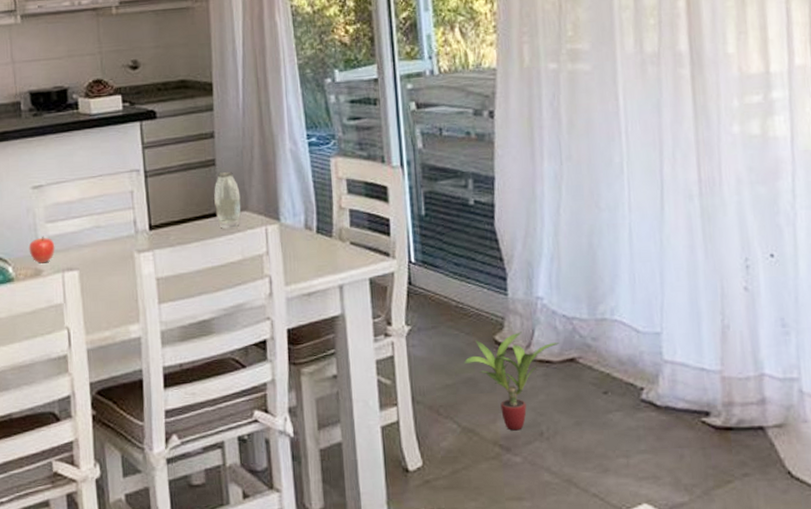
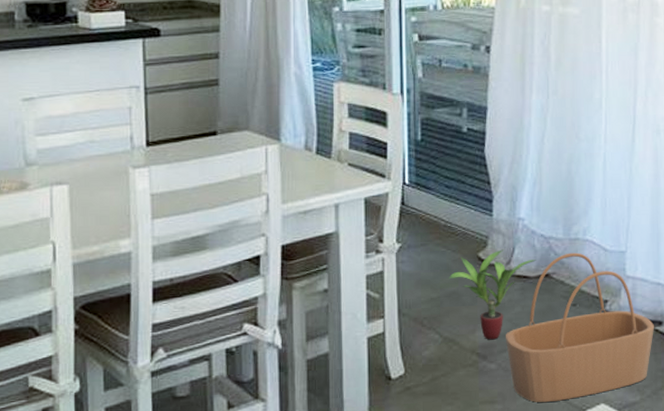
fruit: present [28,236,55,264] -> none [15,149,44,177]
vase: present [214,172,241,231] -> none [216,92,242,149]
basket: none [529,334,701,501] -> present [505,252,655,403]

